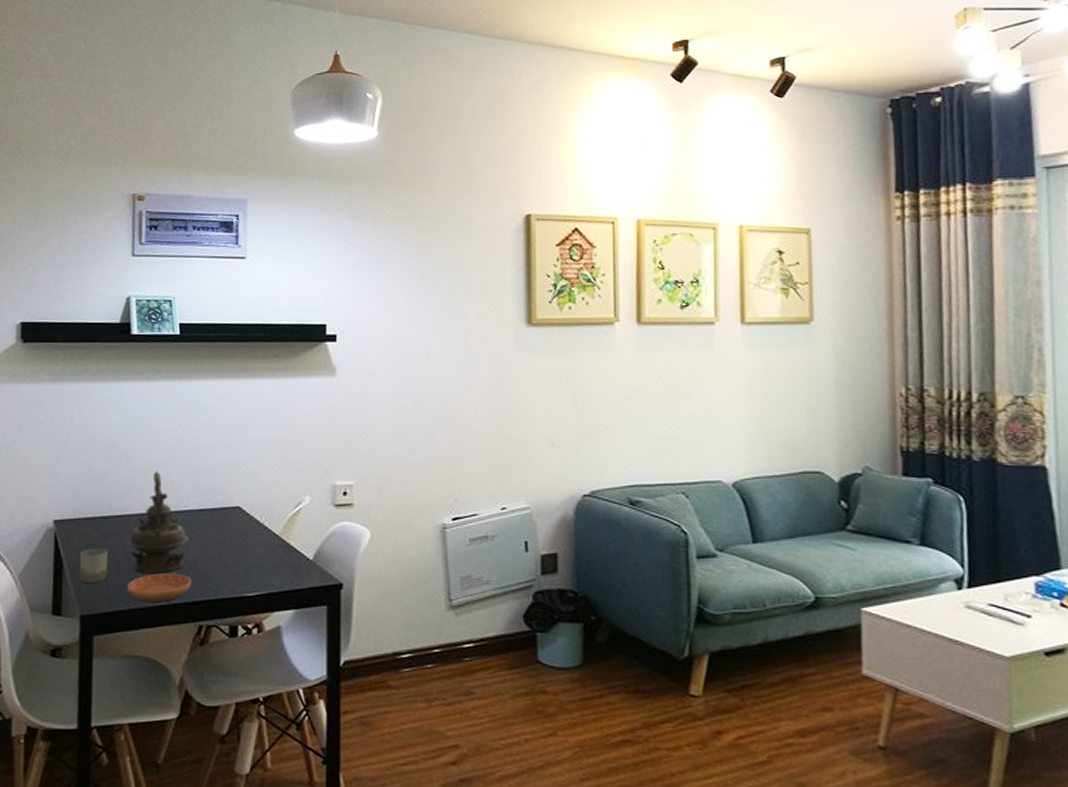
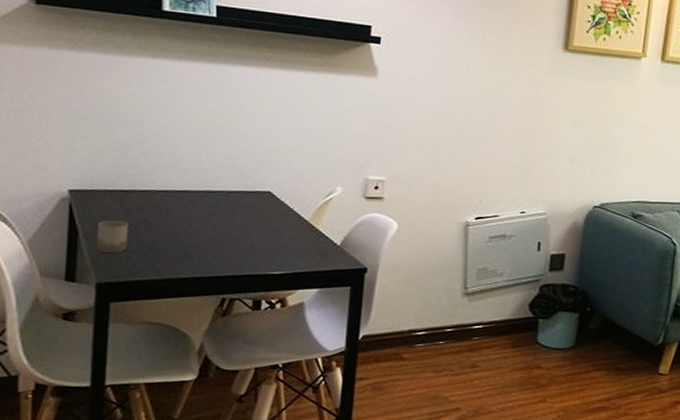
teapot: present [127,471,189,573] -> none [150,150,216,248]
saucer: present [127,573,192,602] -> none [148,248,217,275]

